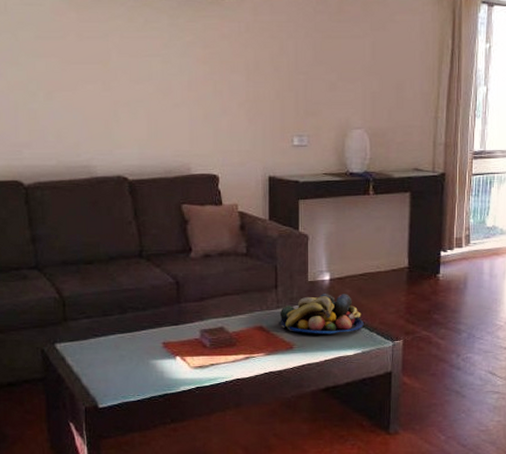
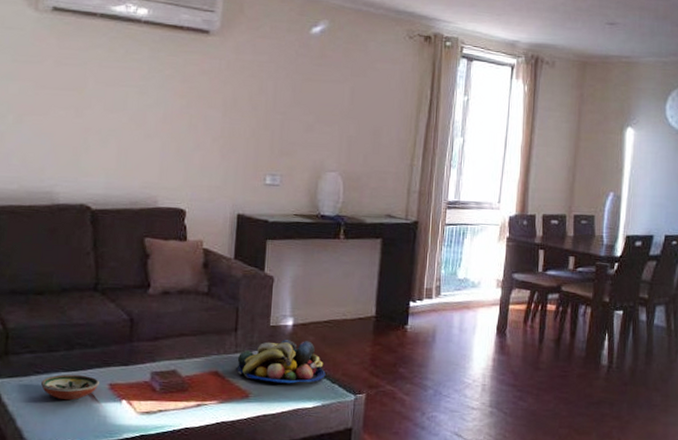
decorative bowl: none [99,335,153,359] -> present [40,374,99,401]

